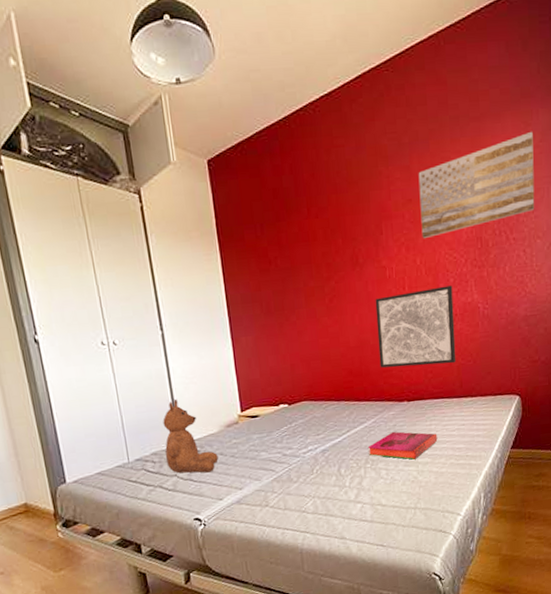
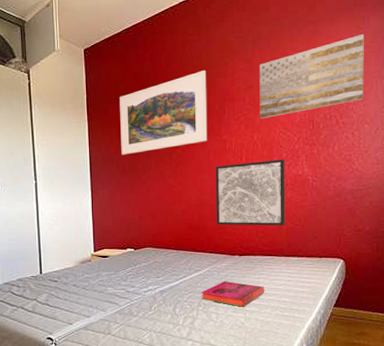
teddy bear: present [163,398,219,474] -> none [28,236,72,300]
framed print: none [256,181,365,292] -> present [120,70,208,155]

